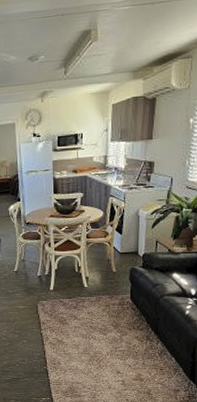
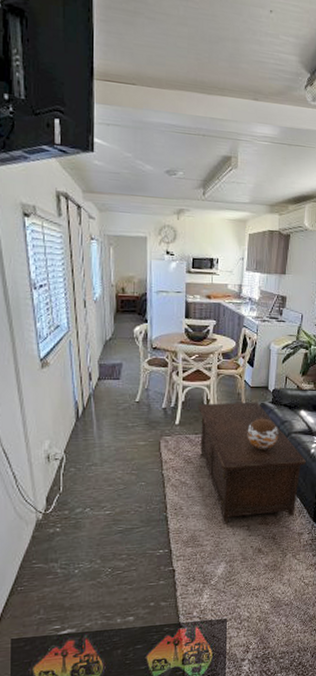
cabinet: none [69,267,180,378] -> present [197,402,306,524]
decorative sphere: none [118,282,150,312] -> present [247,418,278,450]

